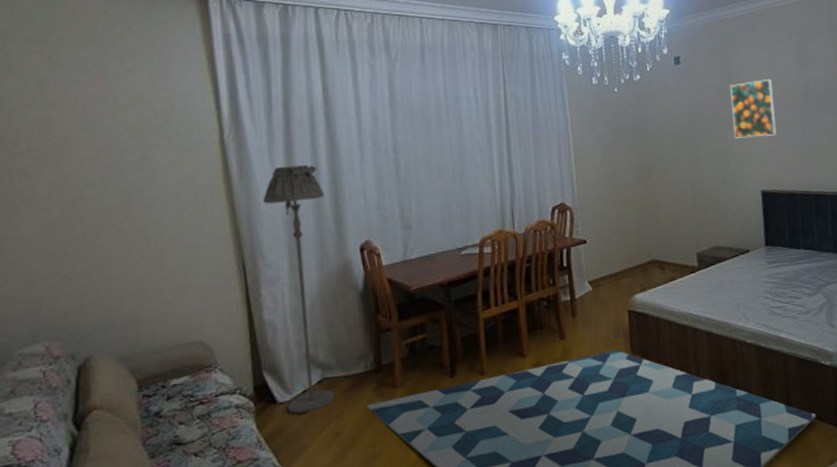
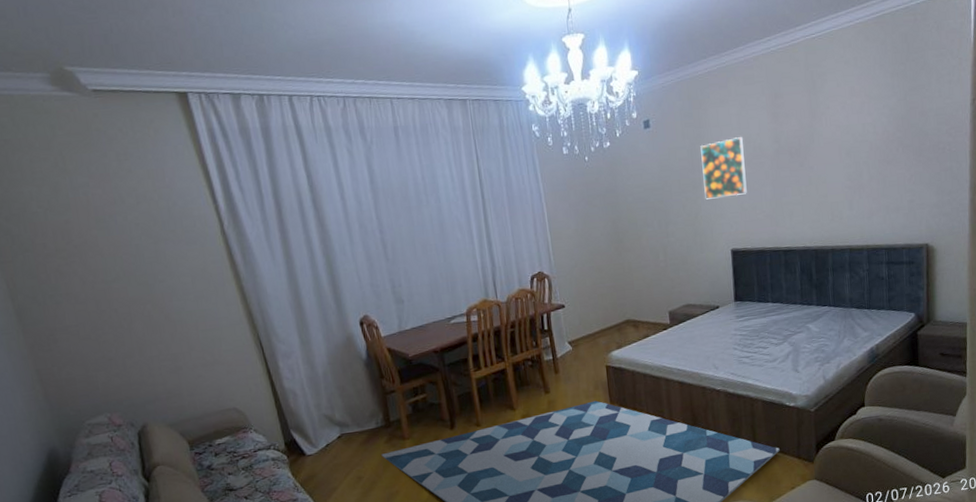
floor lamp: present [262,165,335,415] -> none [267,249,354,464]

